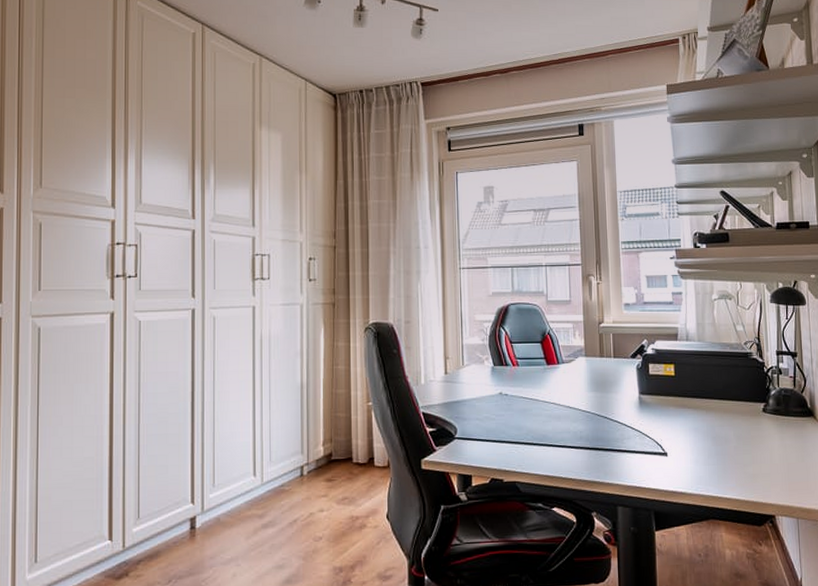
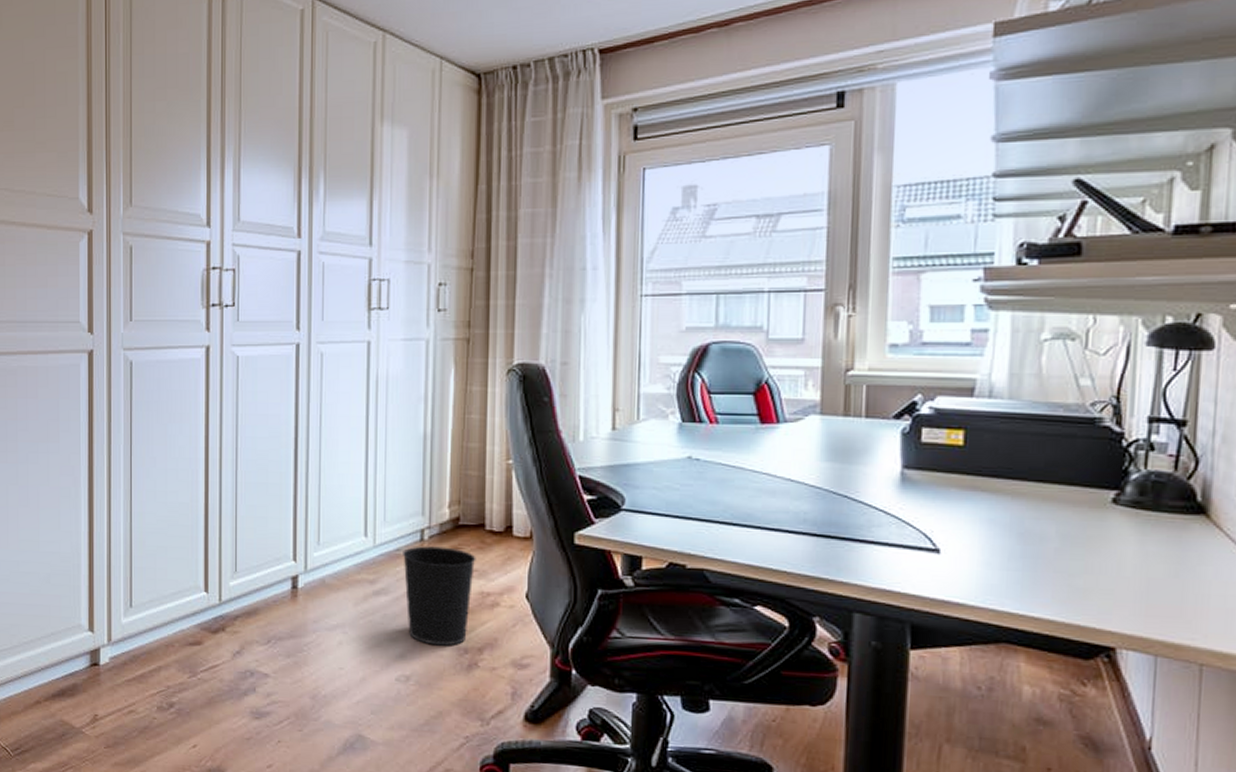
wastebasket: none [286,480,346,568] -> present [403,546,476,646]

